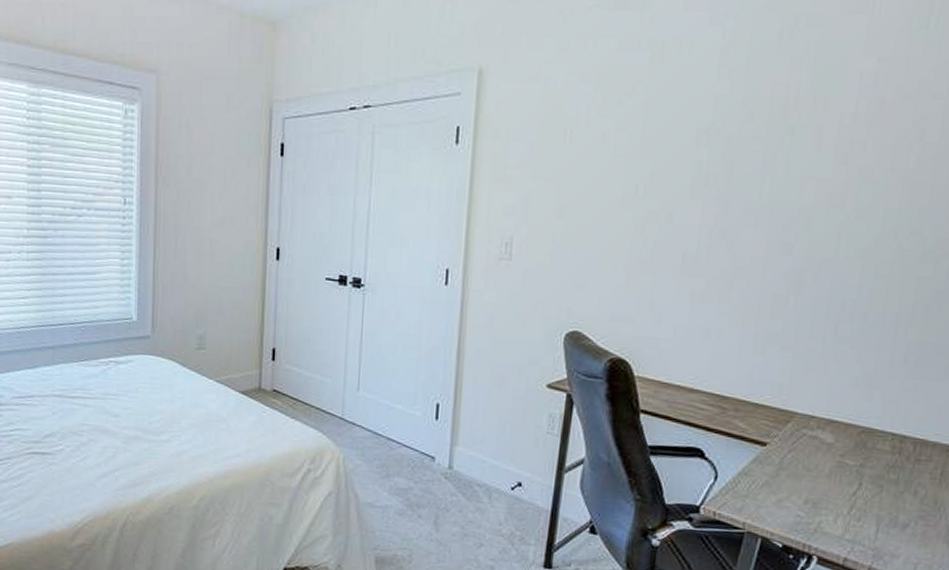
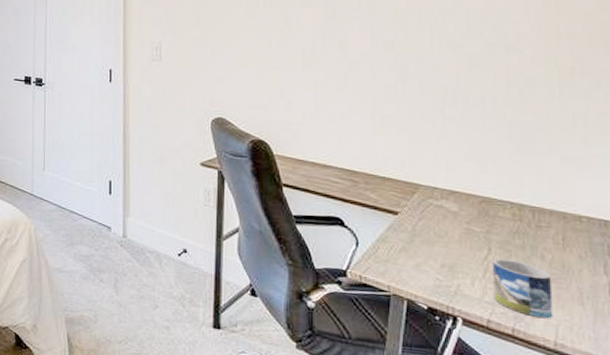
mug: none [855,494,920,557] -> present [493,259,554,319]

